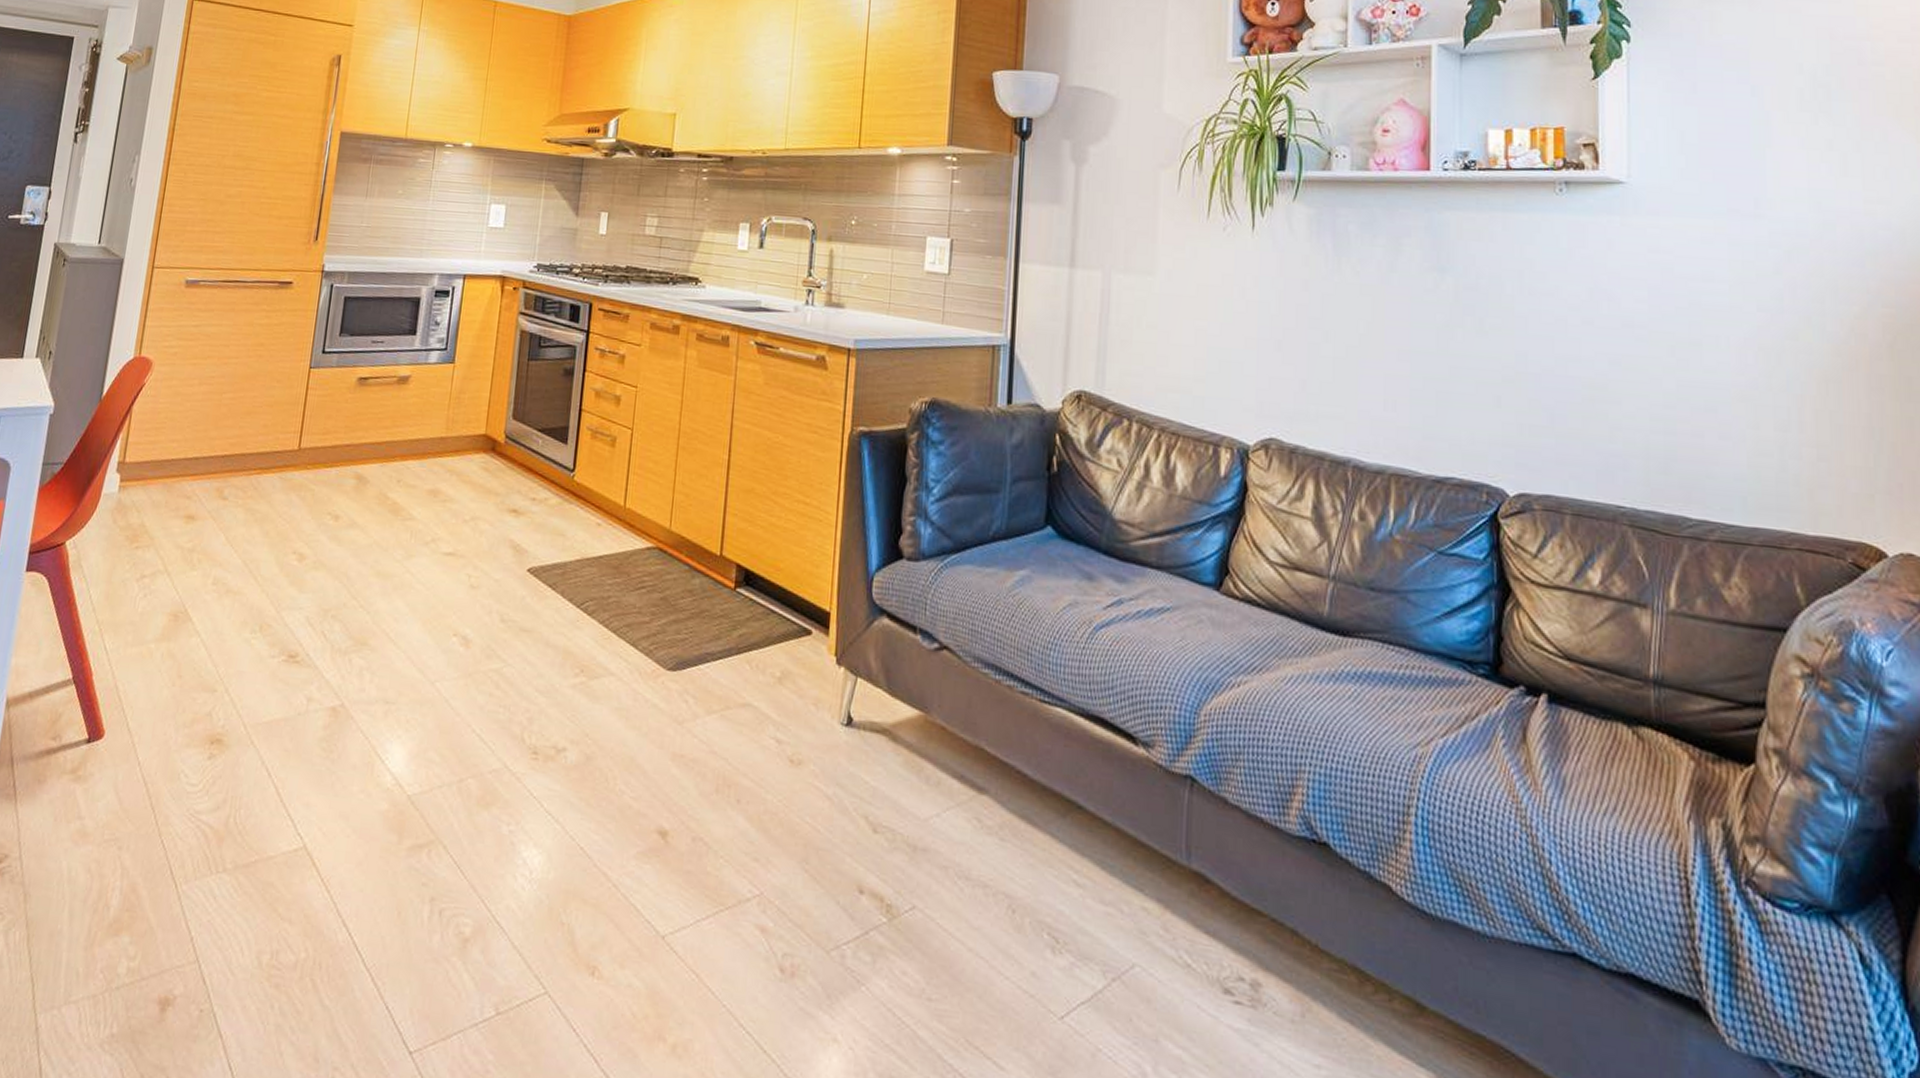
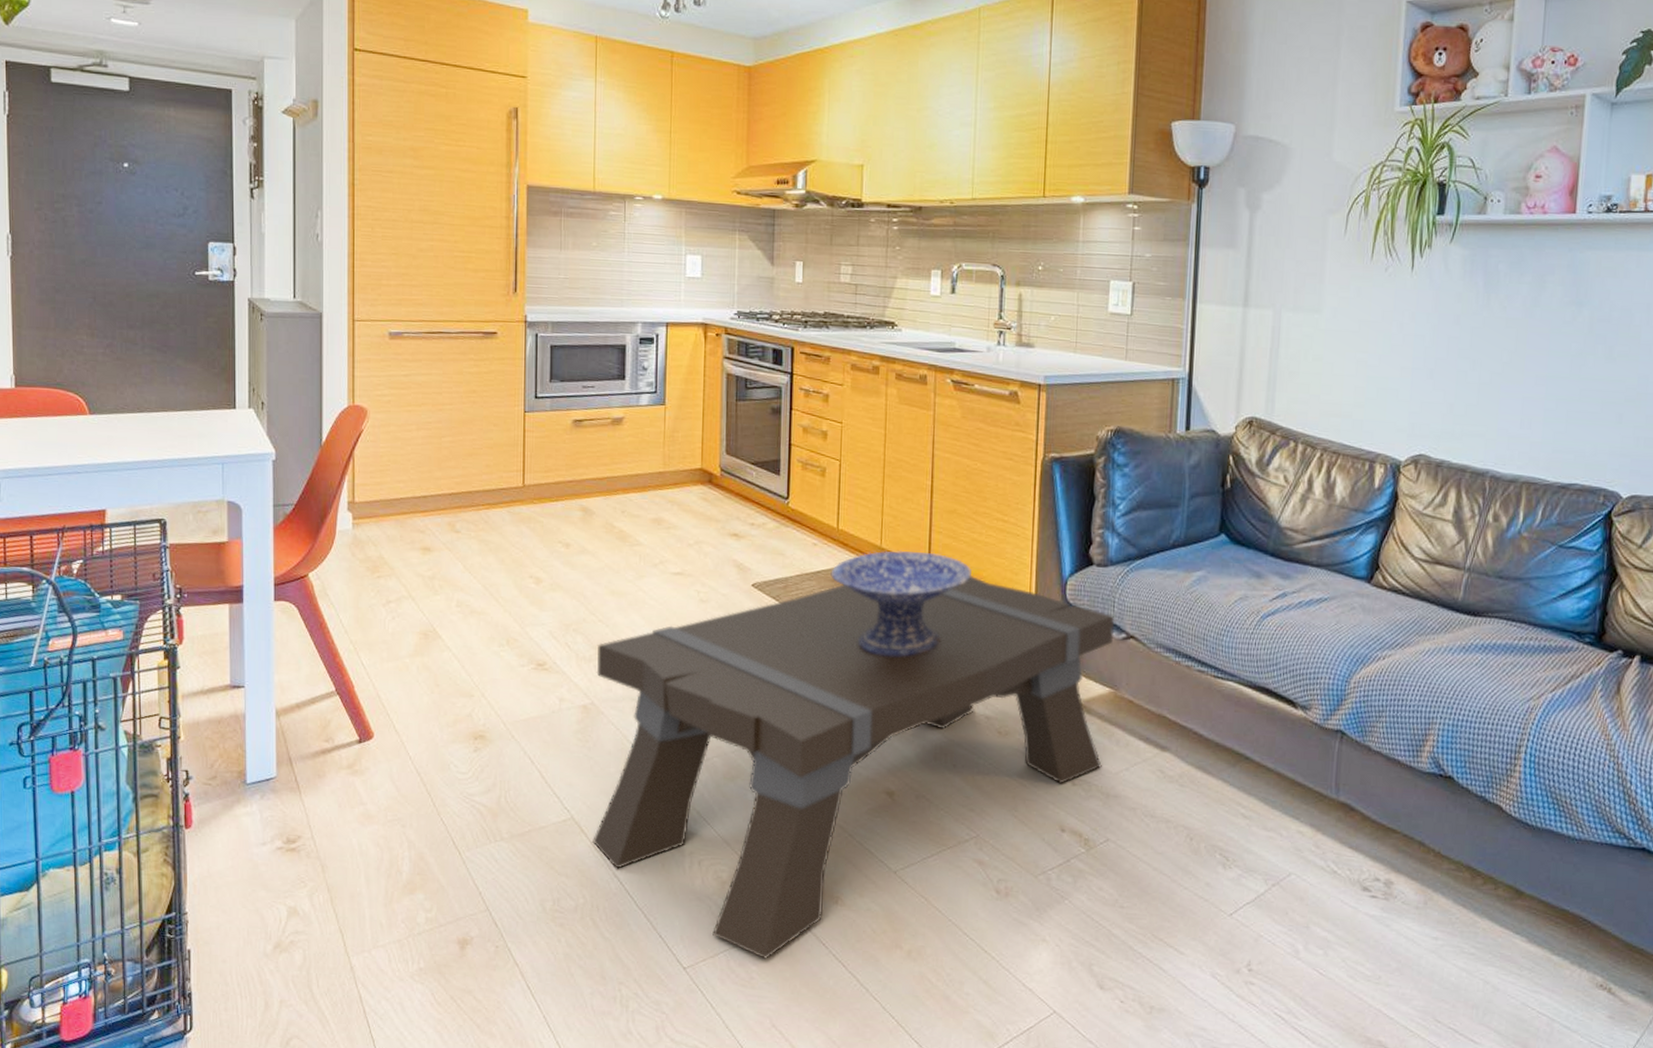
coffee table: none [324,566,927,1046] -> present [592,575,1115,959]
decorative bowl: none [613,534,768,663] -> present [830,550,971,657]

